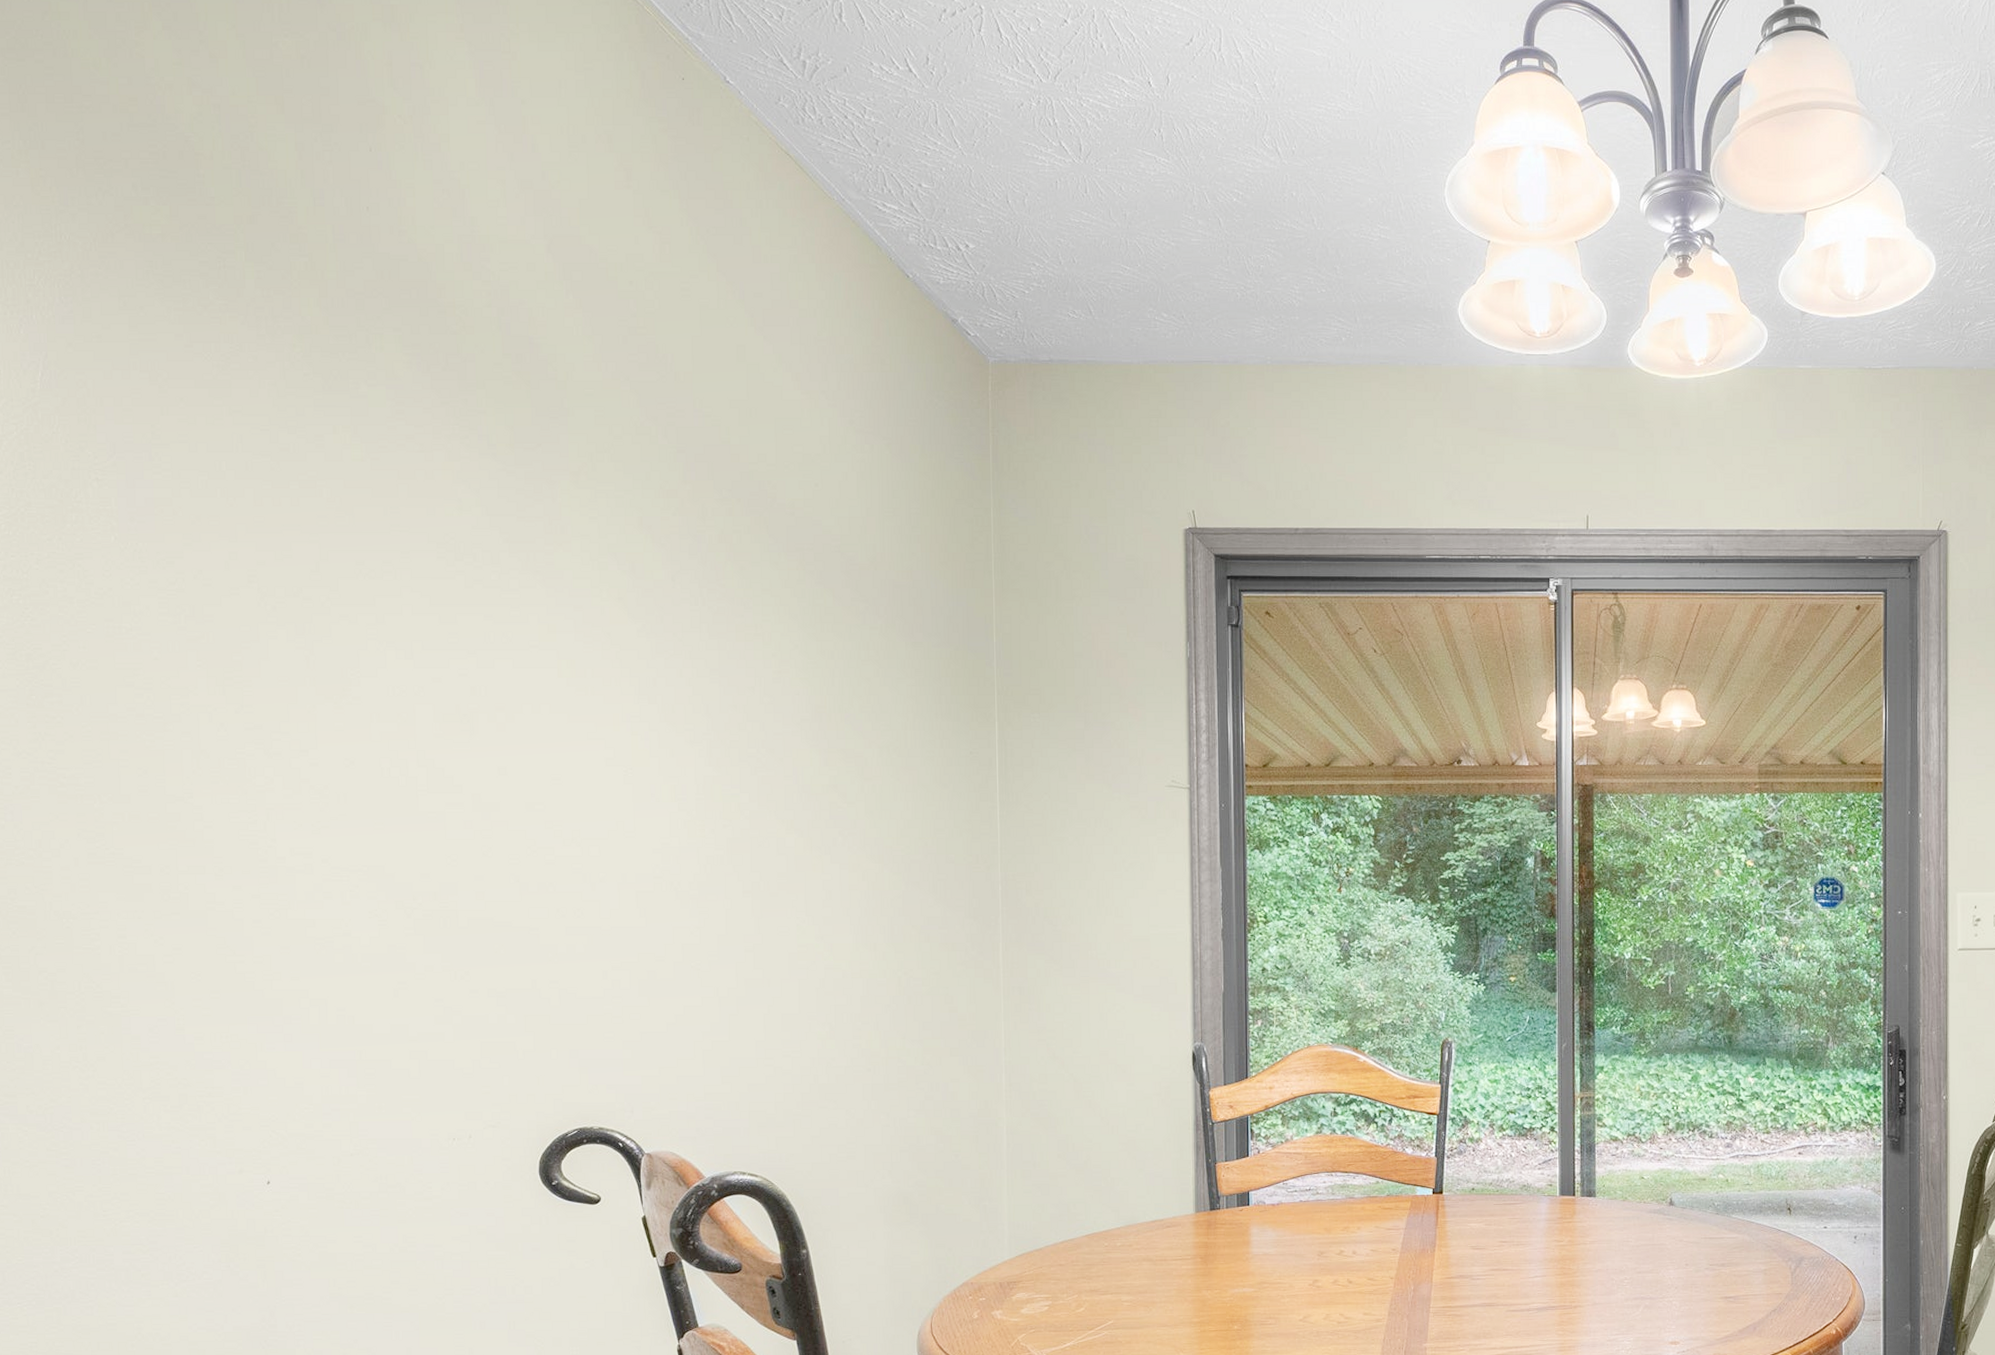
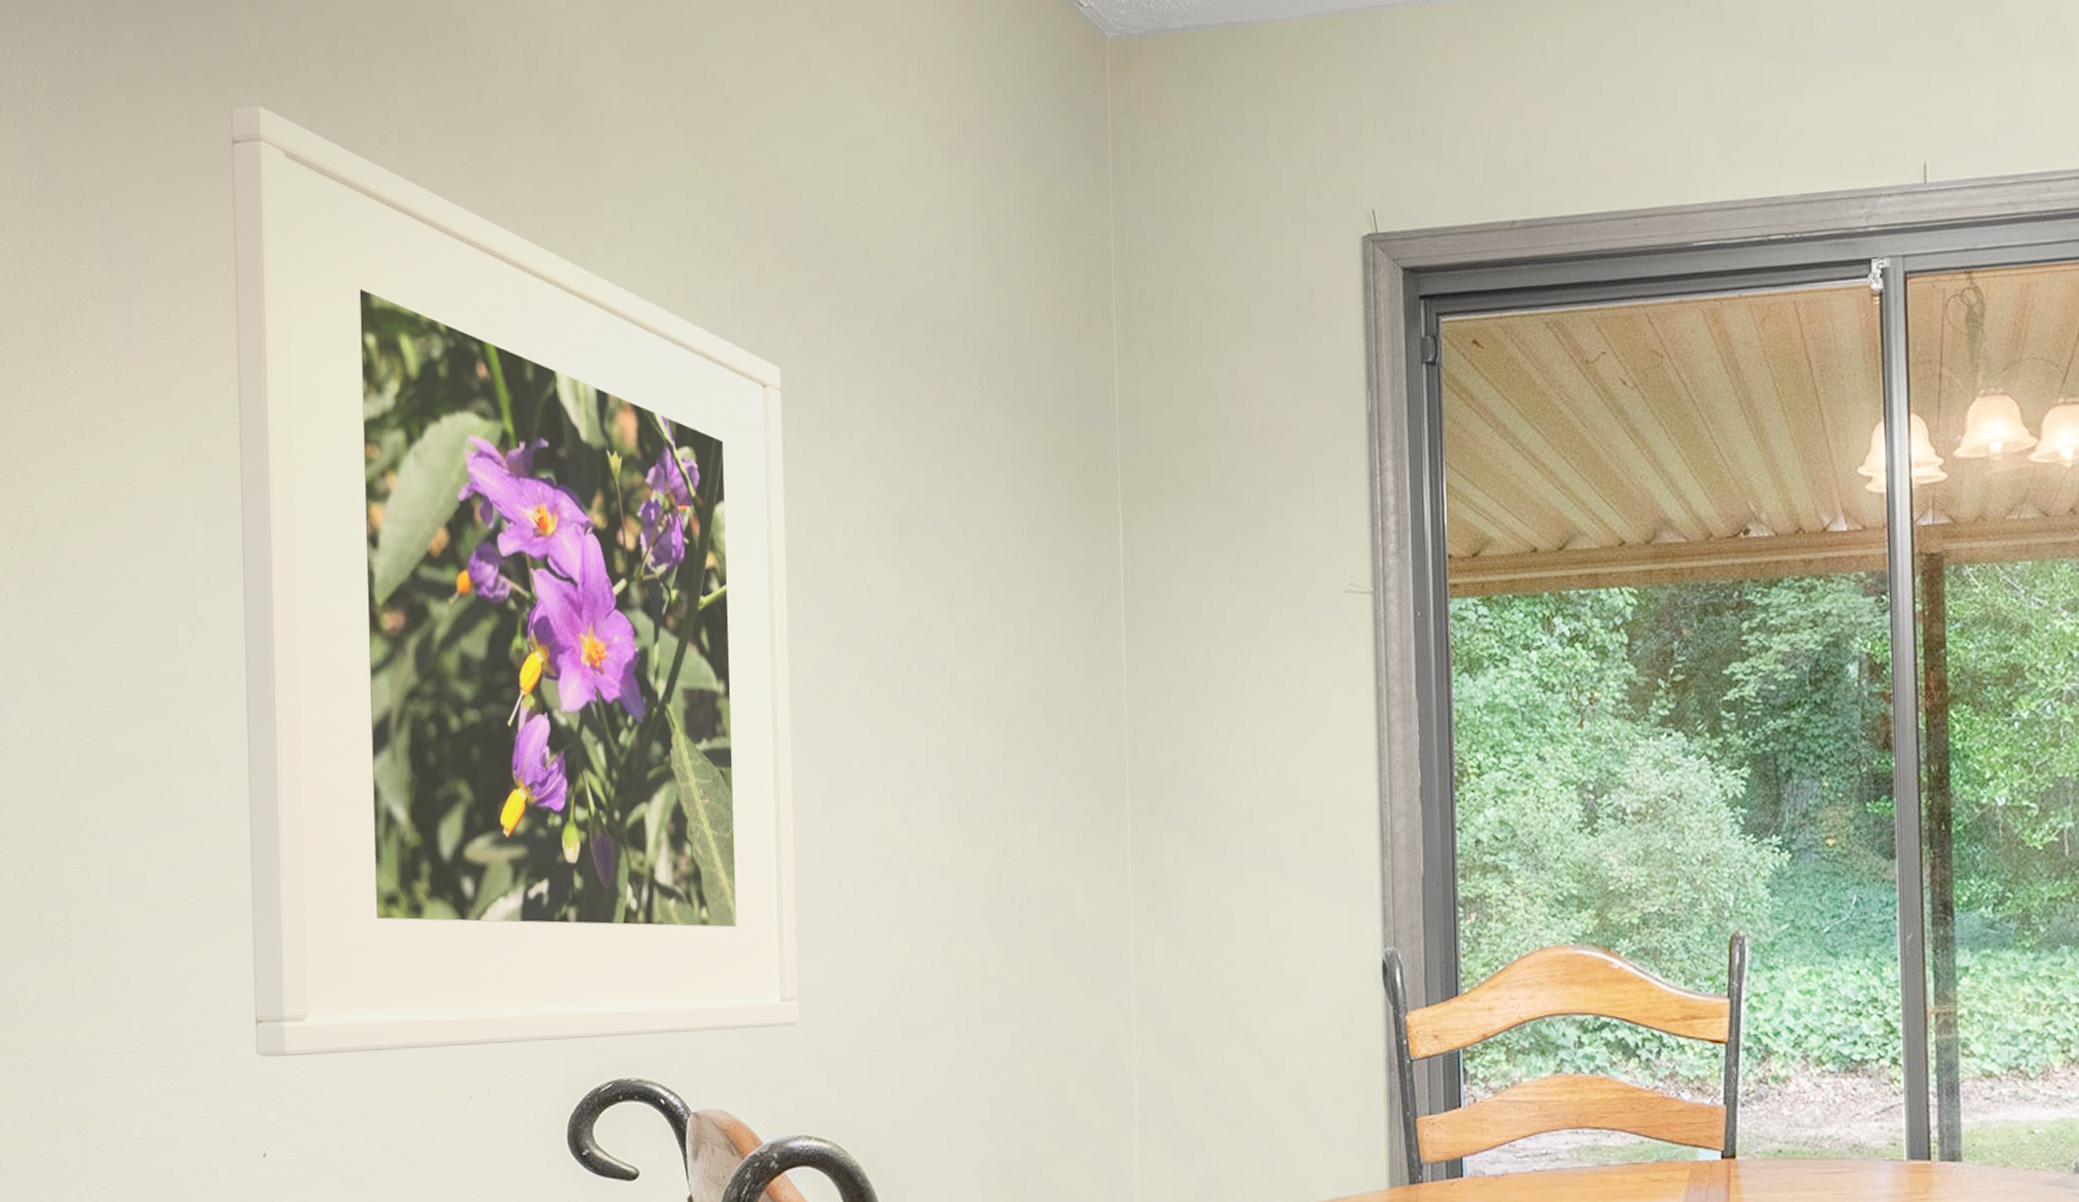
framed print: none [228,335,736,1105] -> present [231,105,799,1057]

